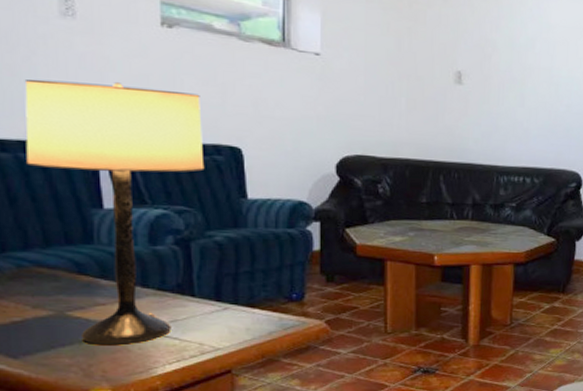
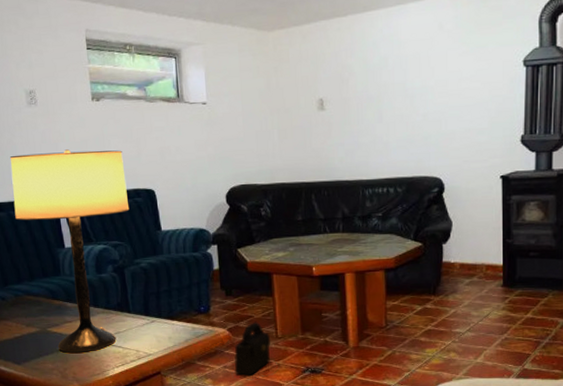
handbag: none [330,313,379,376] -> present [234,321,271,376]

